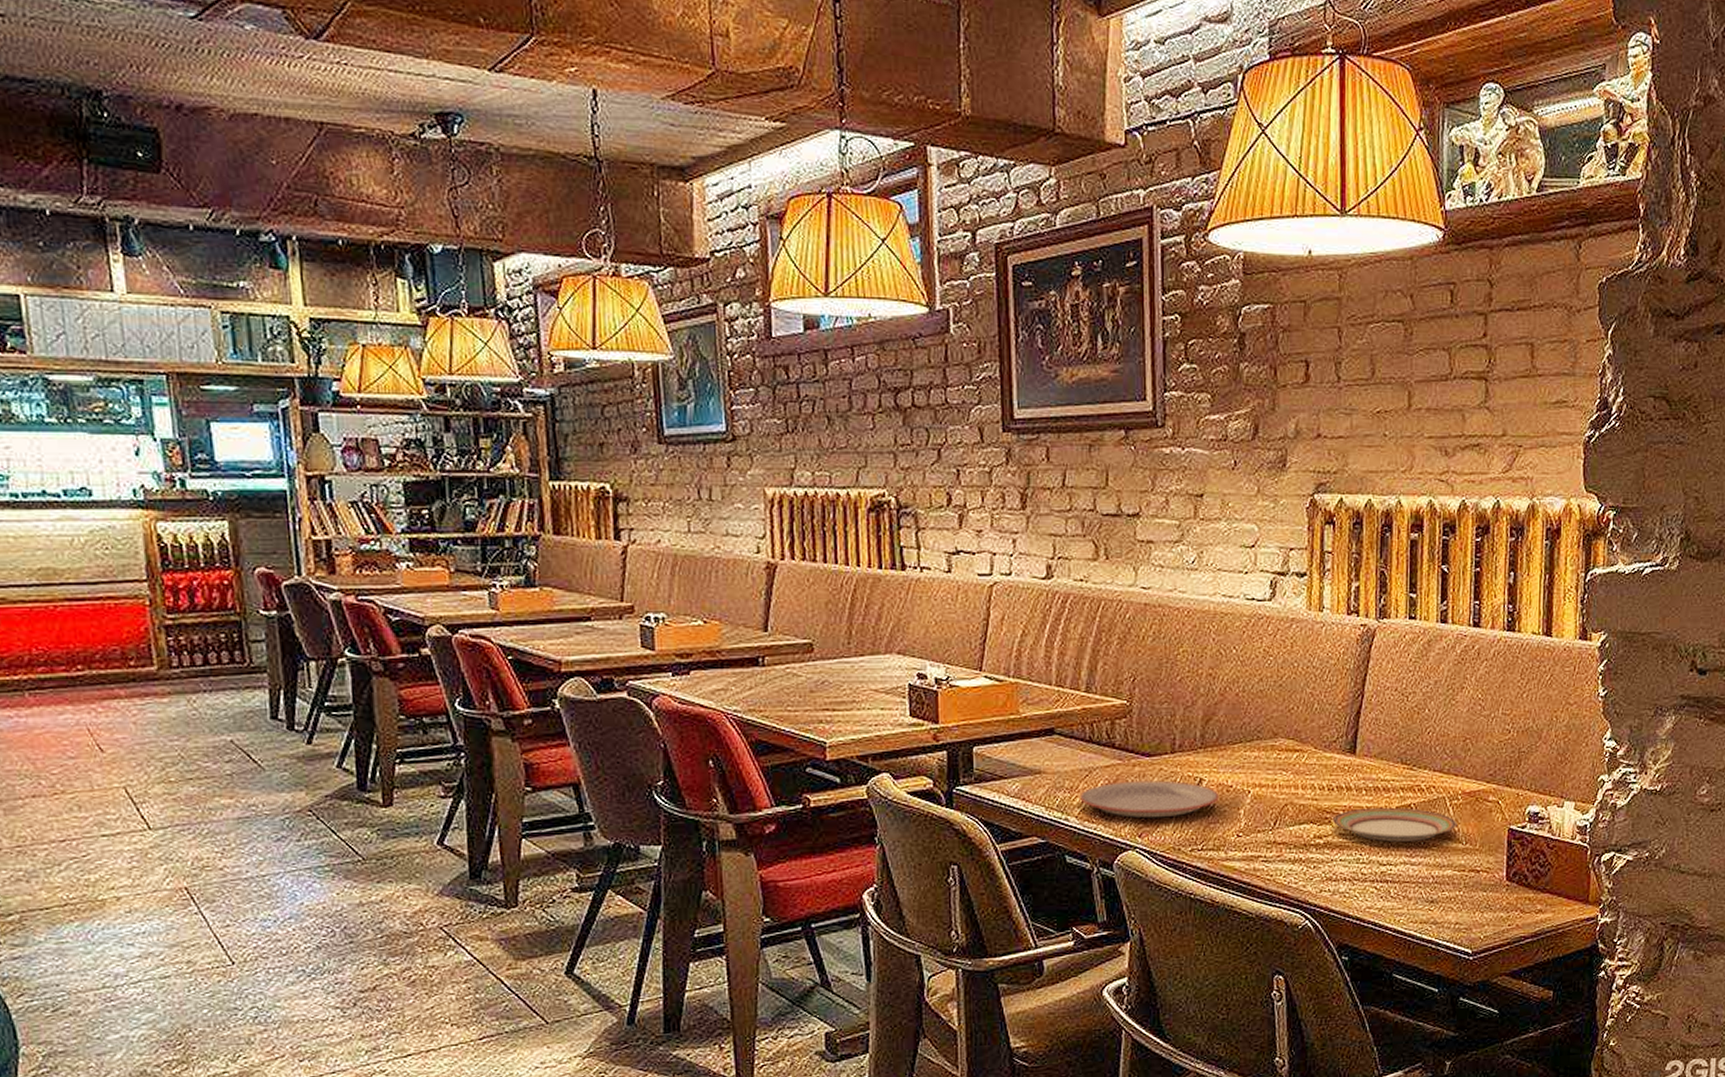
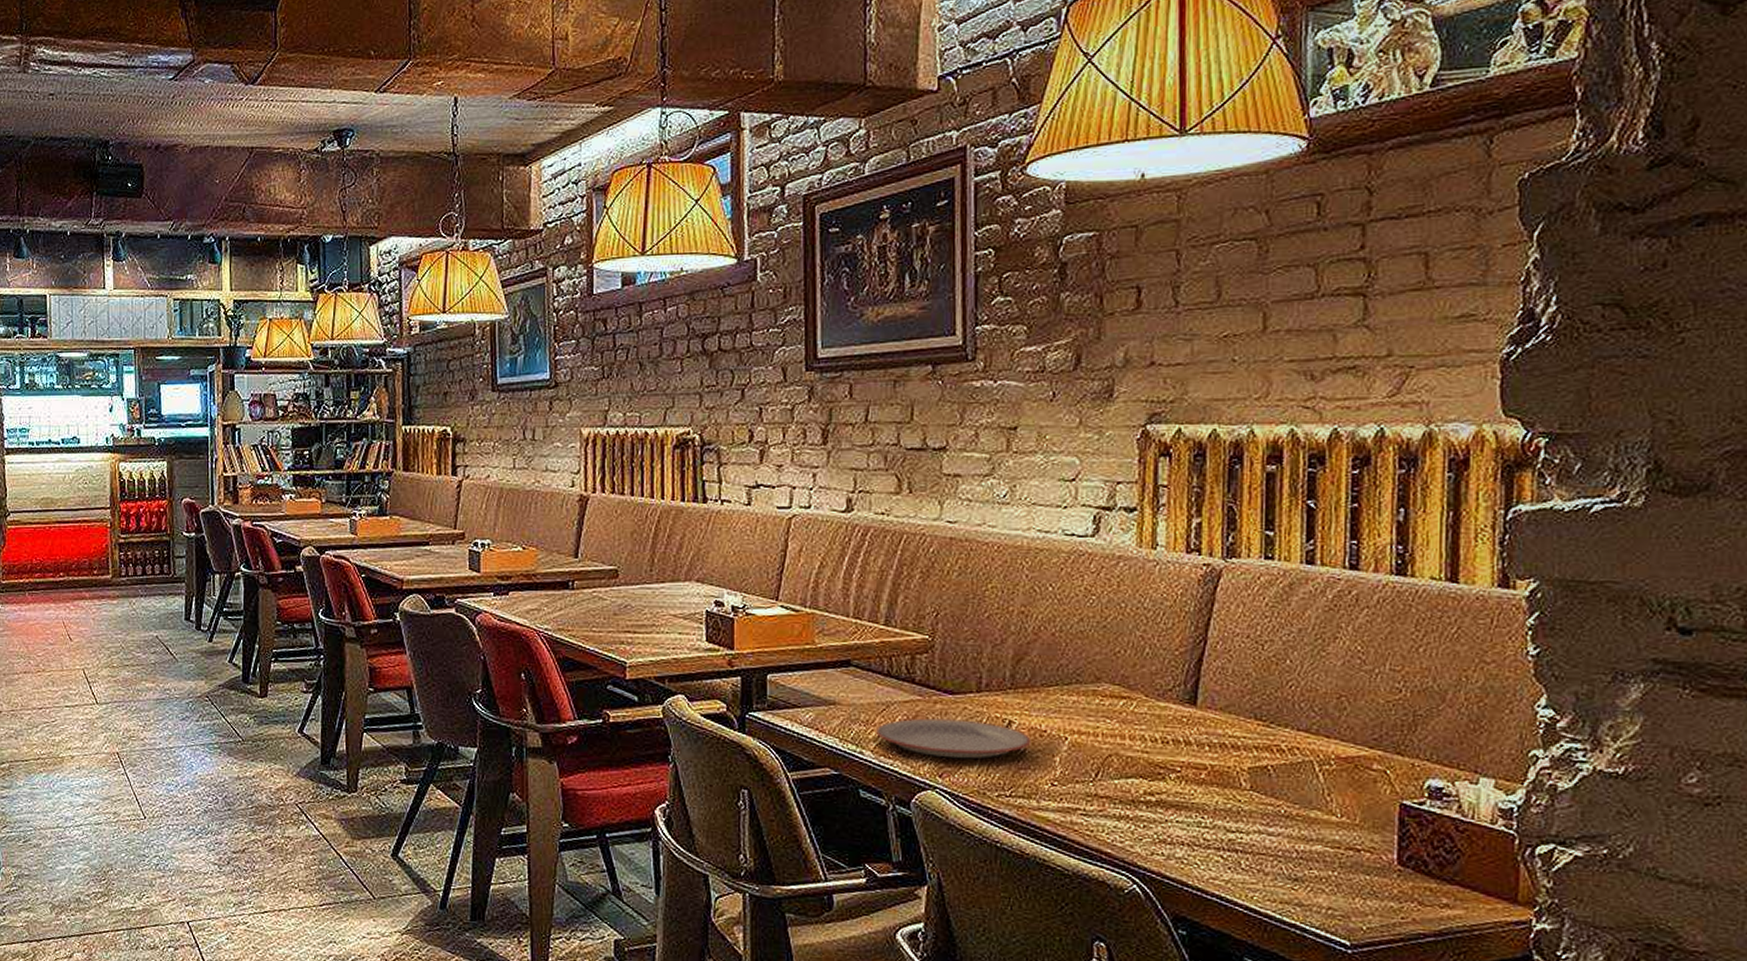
plate: present [1333,807,1457,842] -> none [1168,766,1330,809]

